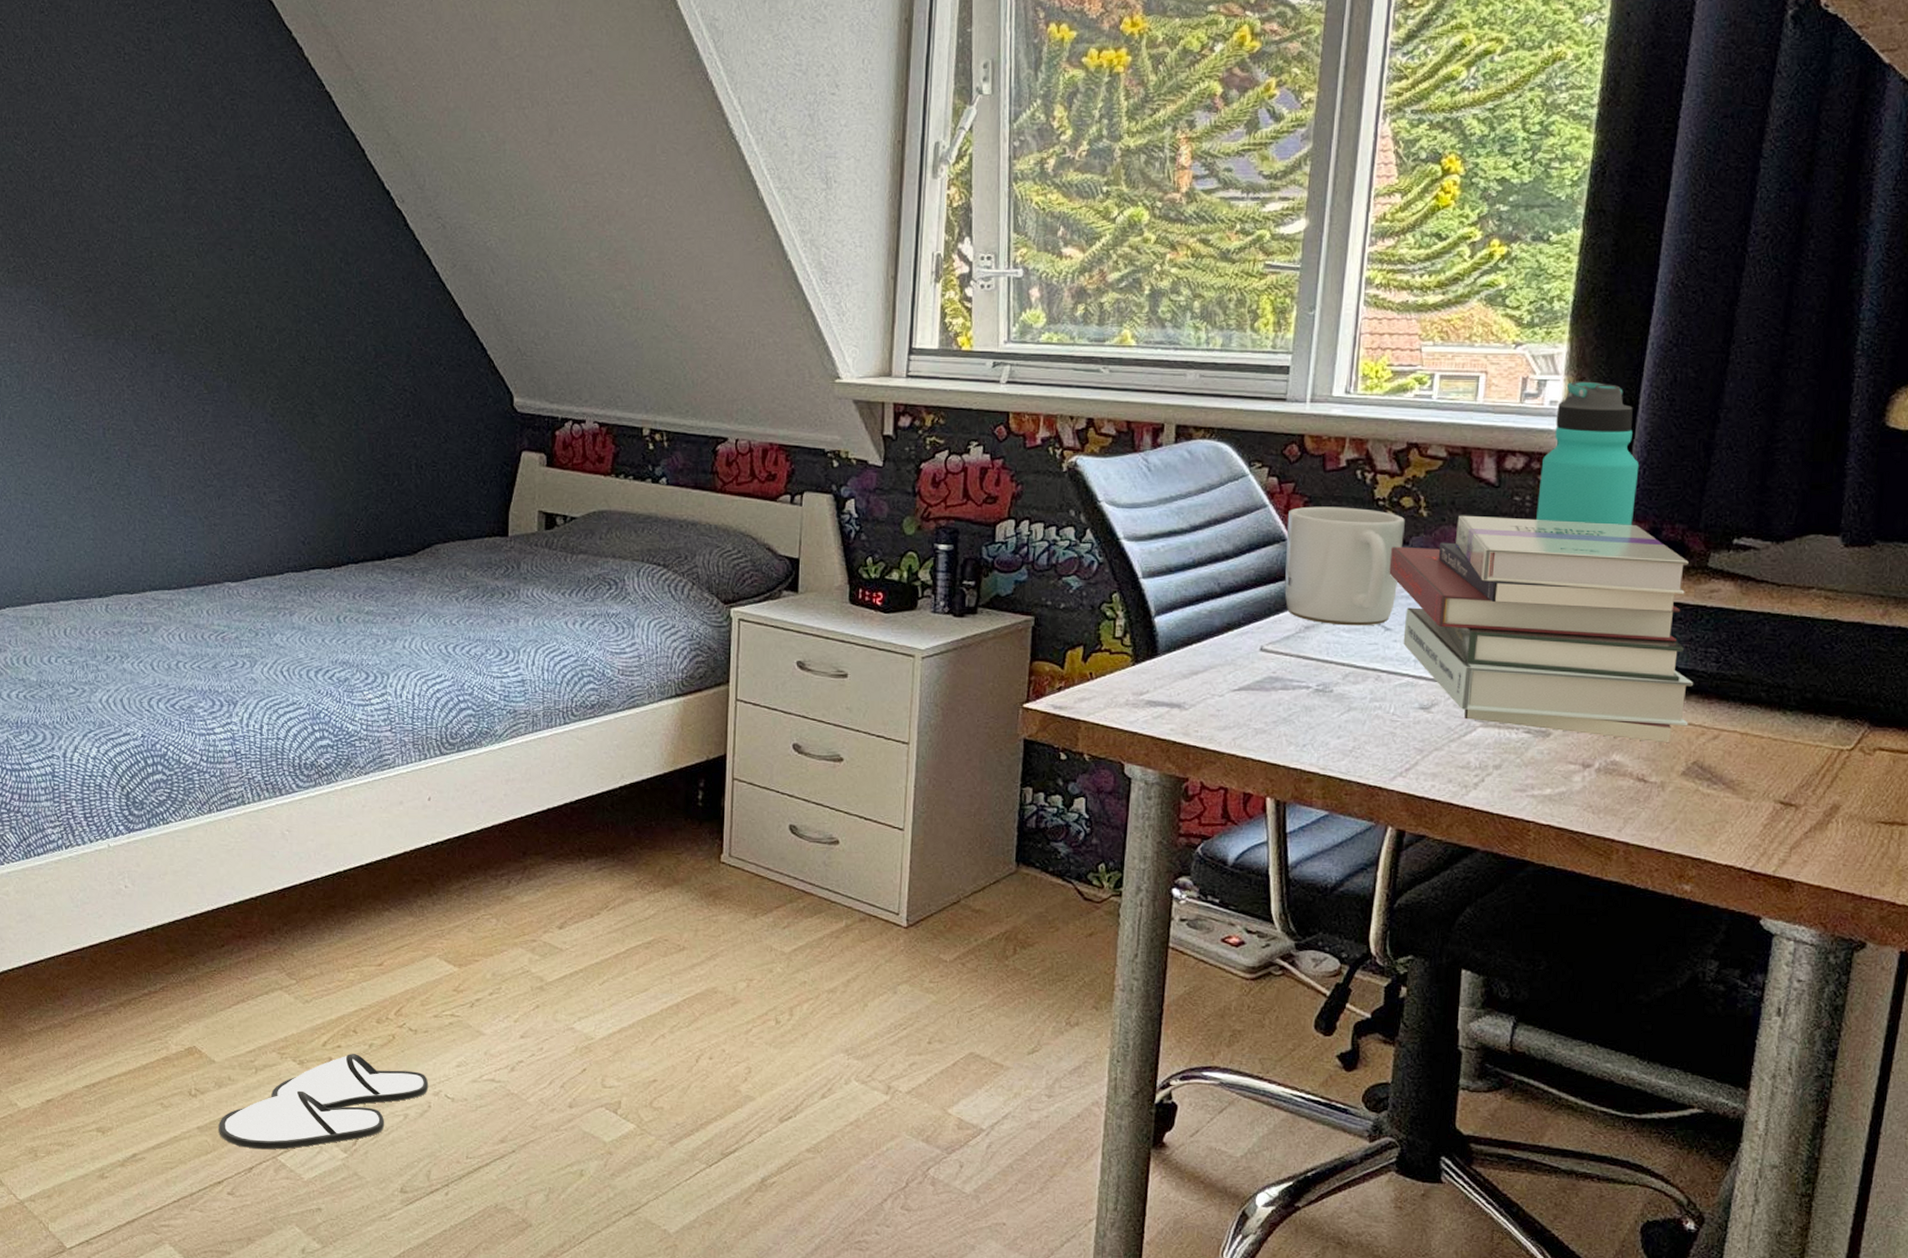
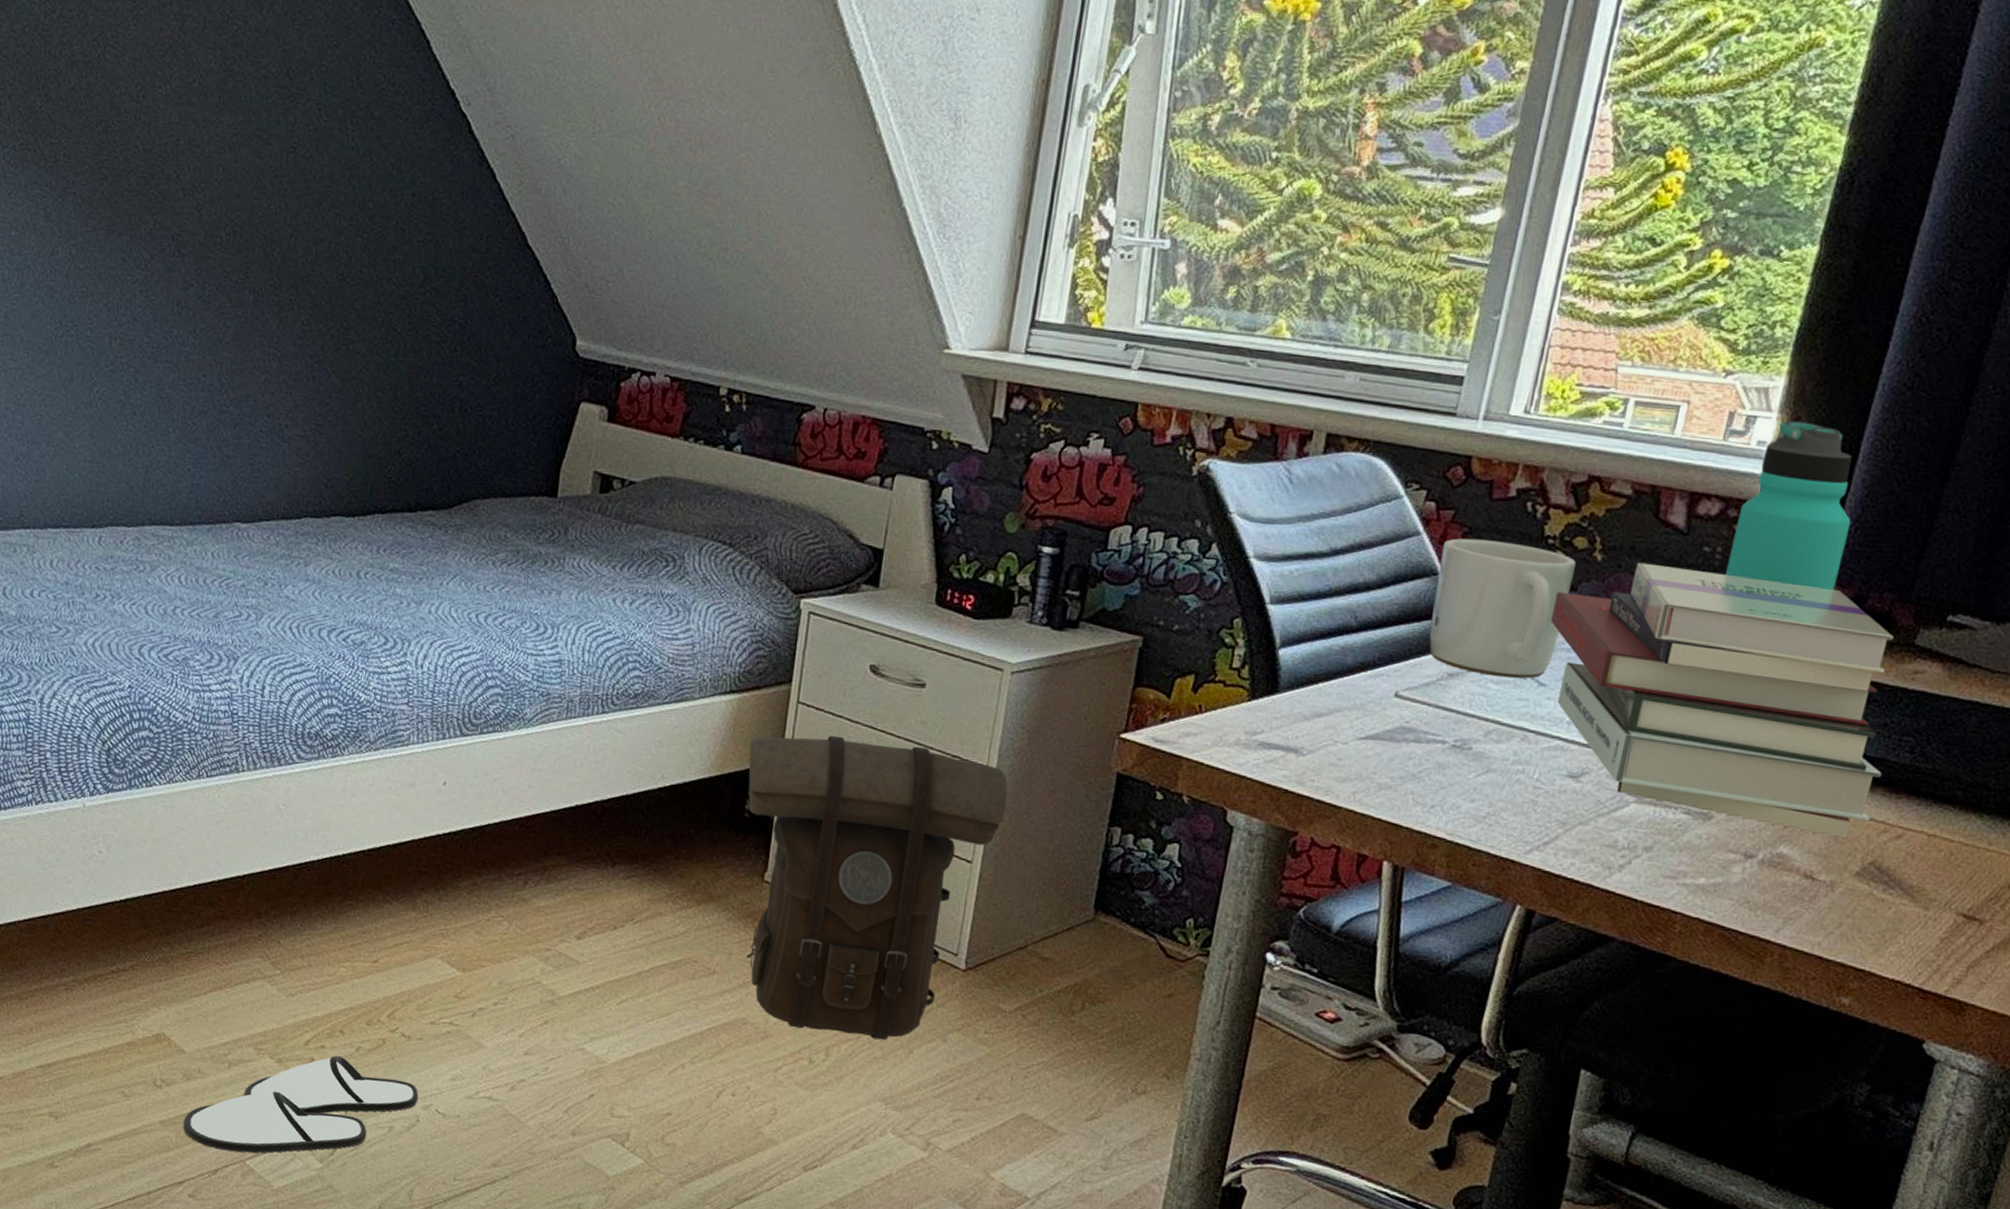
backpack: none [697,727,930,997] -> present [746,735,1008,1040]

